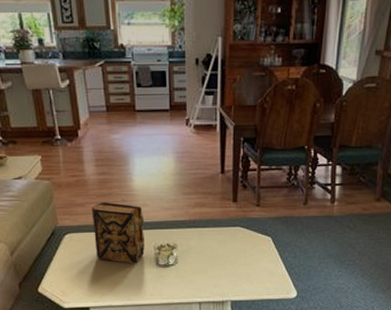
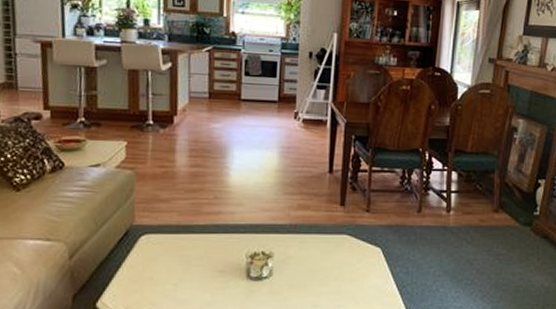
book: present [91,201,145,264] -> none [175,198,238,275]

